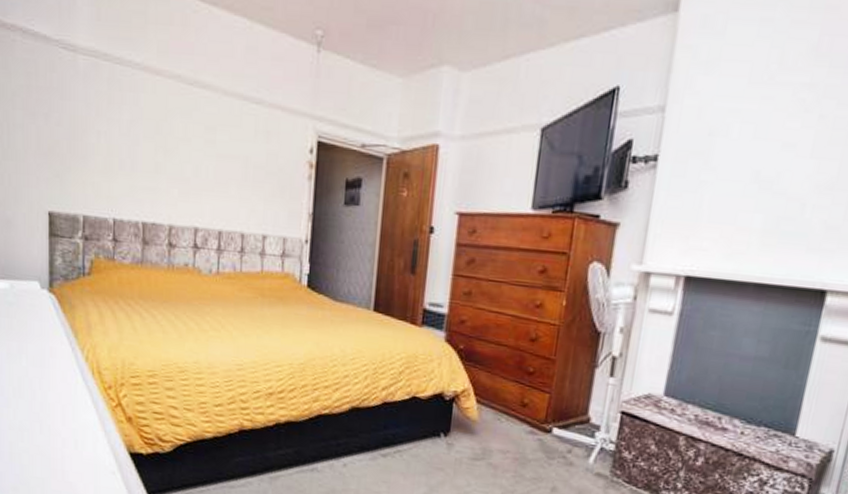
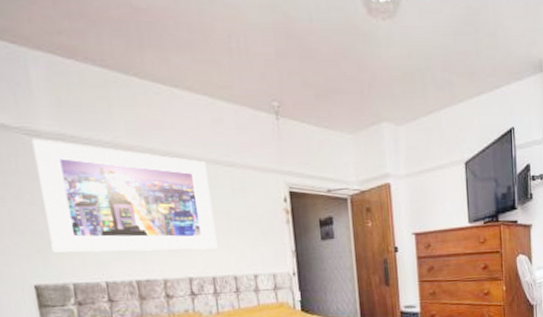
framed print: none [68,54,232,199] -> present [31,139,218,253]

